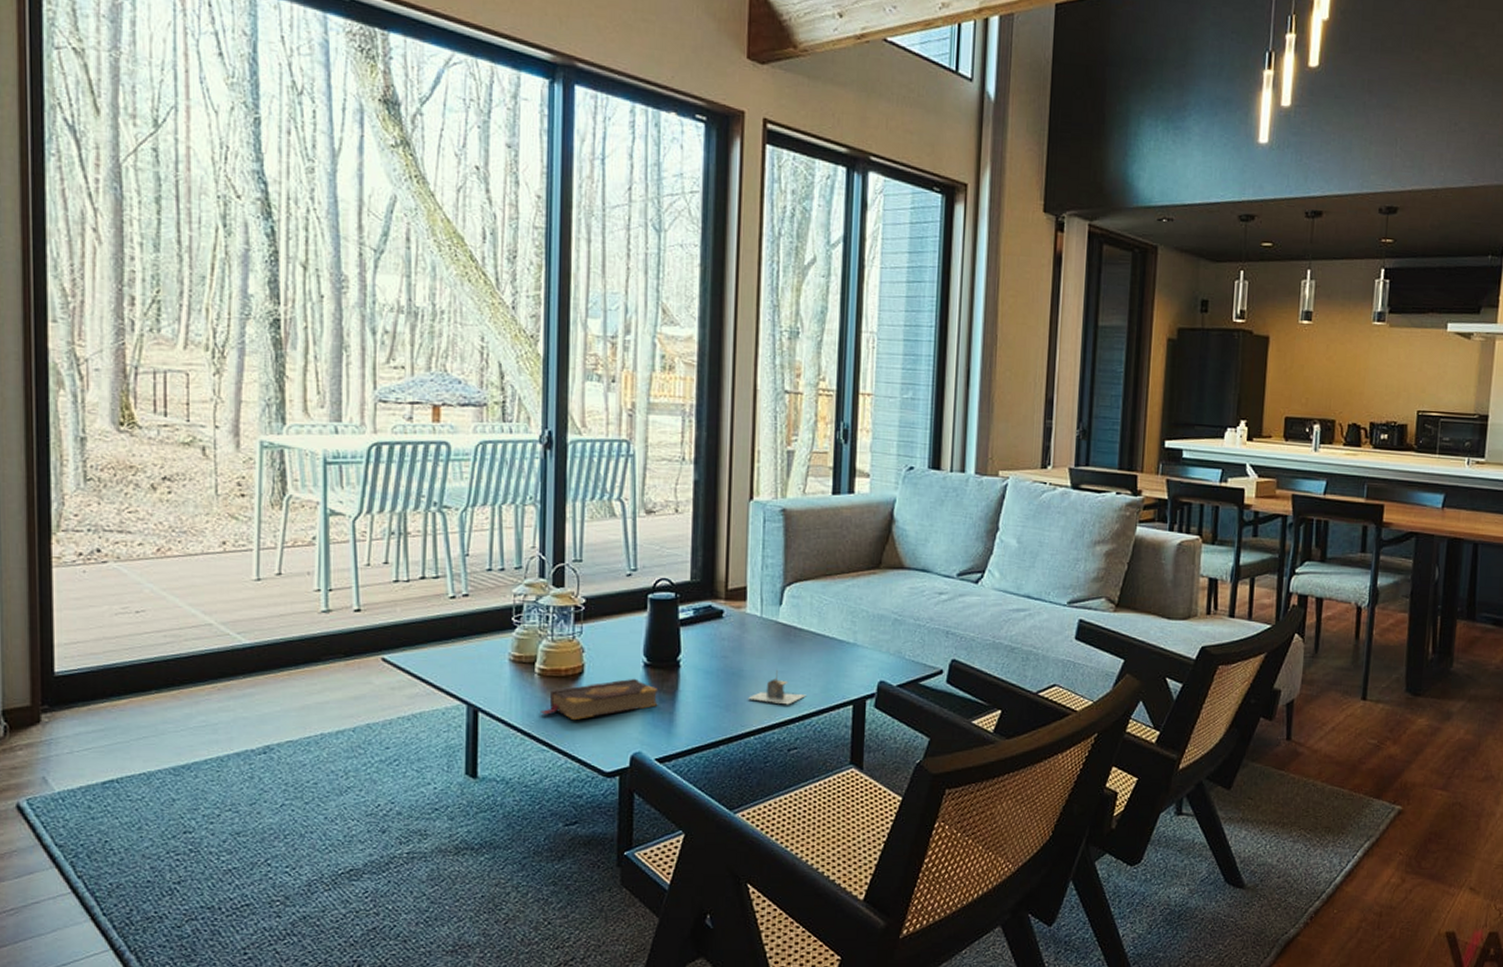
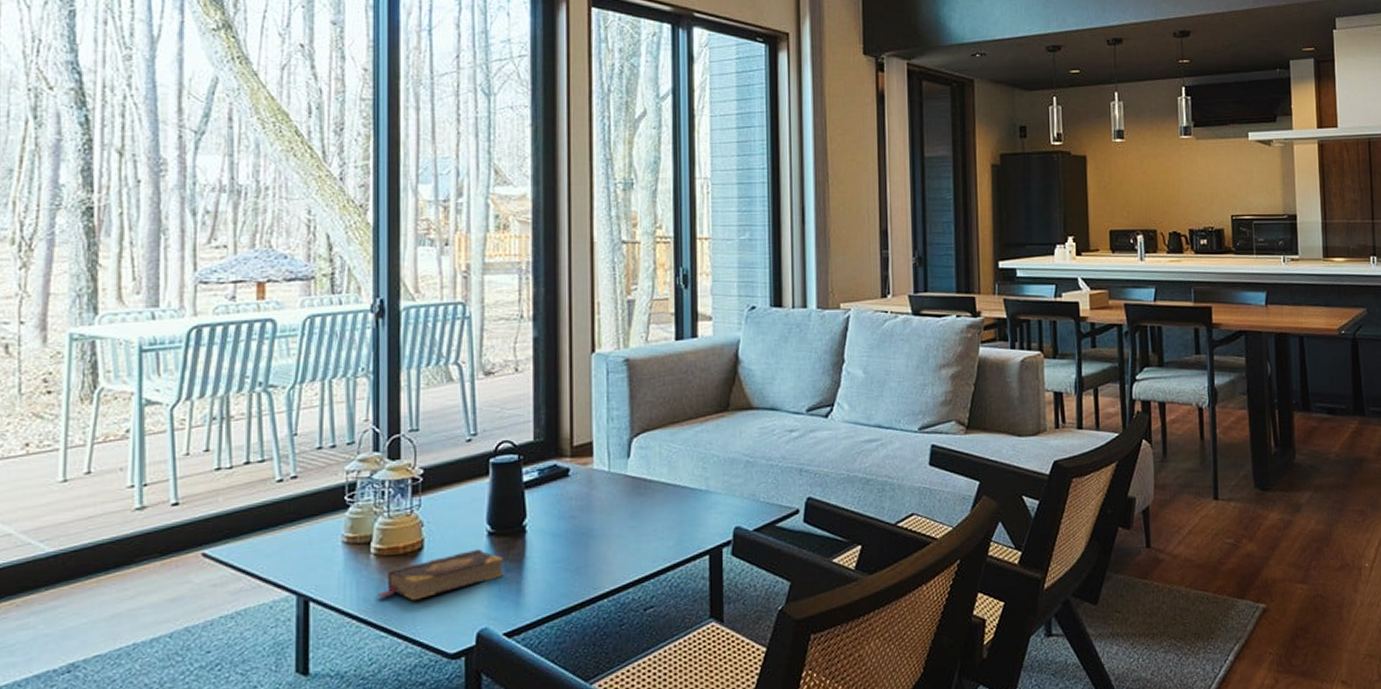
architectural model: present [748,669,806,705] -> none [600,525,660,562]

